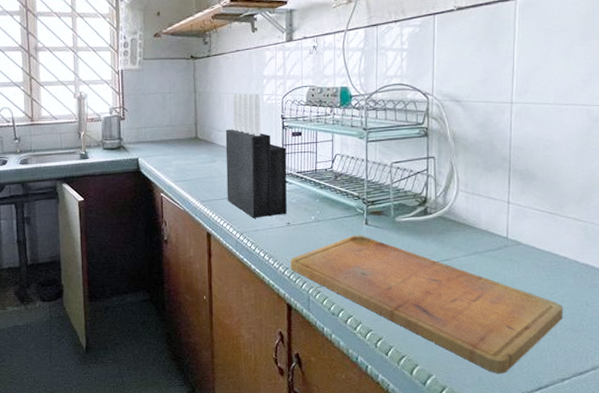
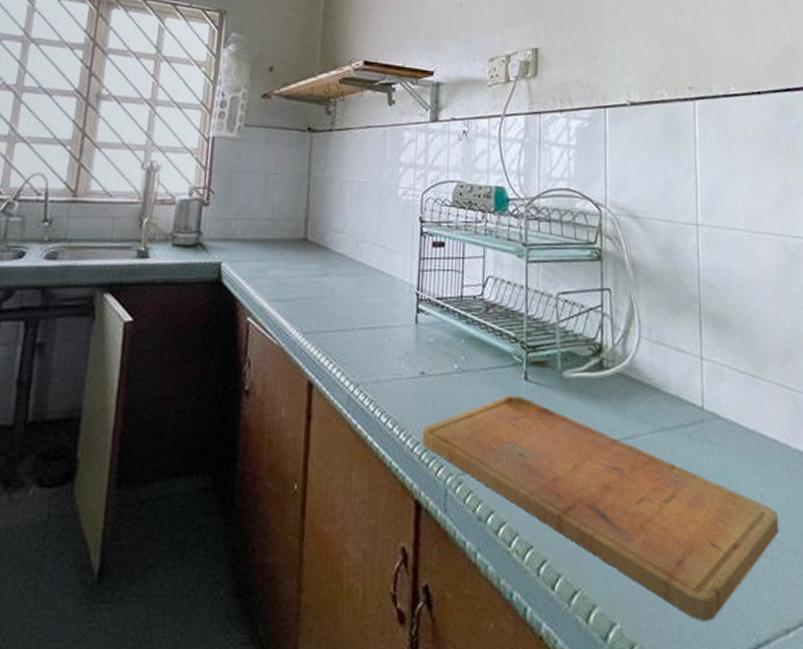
knife block: present [225,93,287,218] -> none [340,182,425,363]

